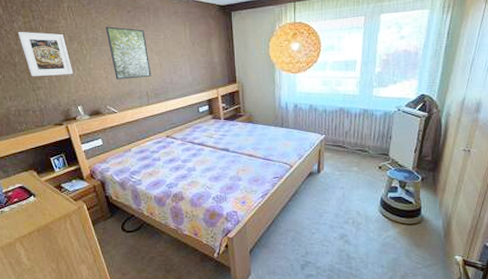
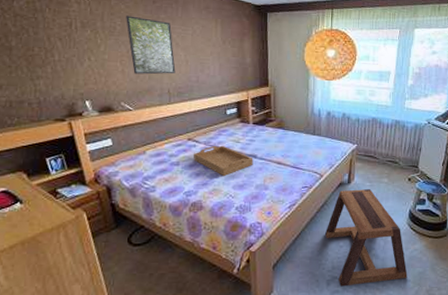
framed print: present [17,32,73,77] -> none [17,12,83,65]
serving tray: none [171,141,226,170] -> present [193,145,254,177]
stool: none [297,178,381,271] -> present [324,189,408,287]

